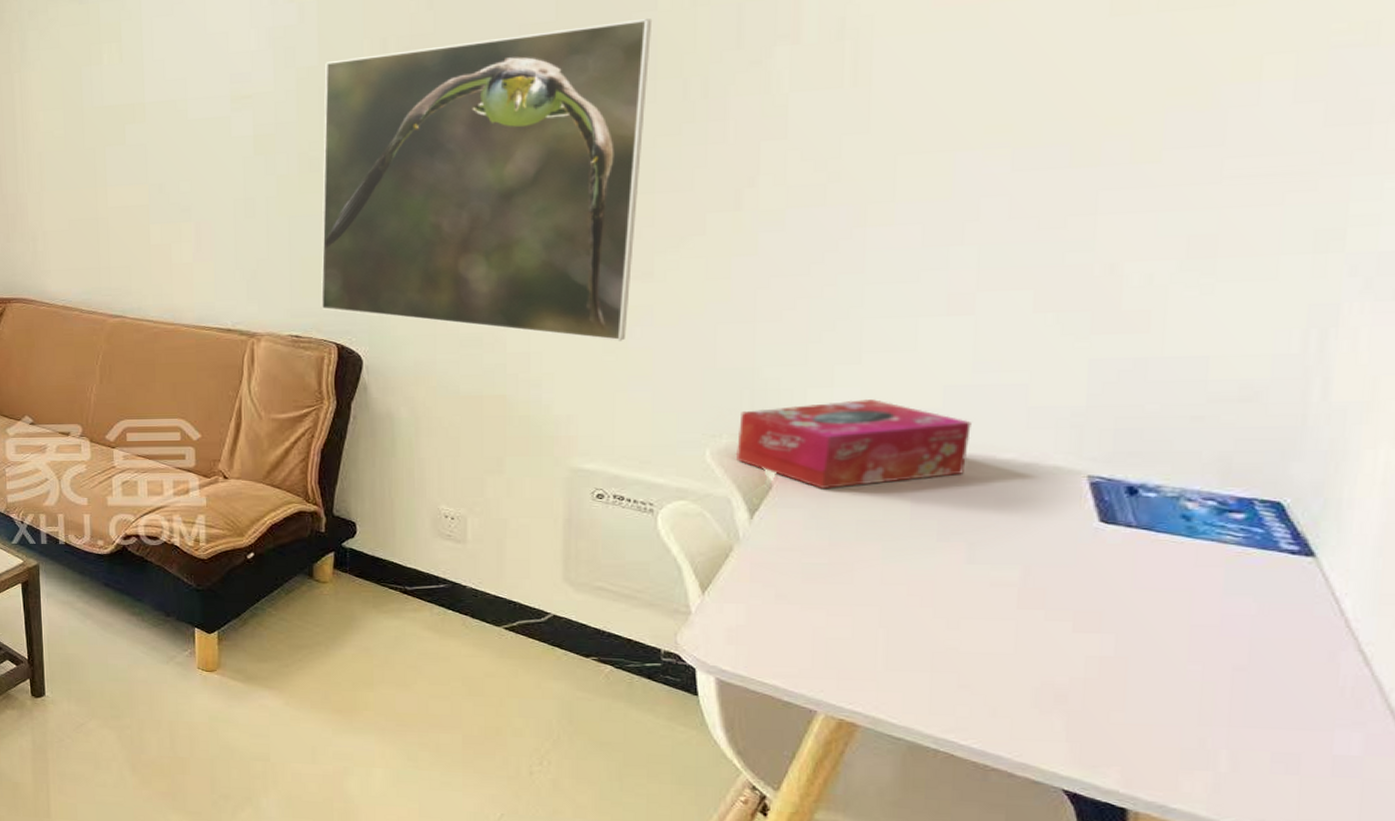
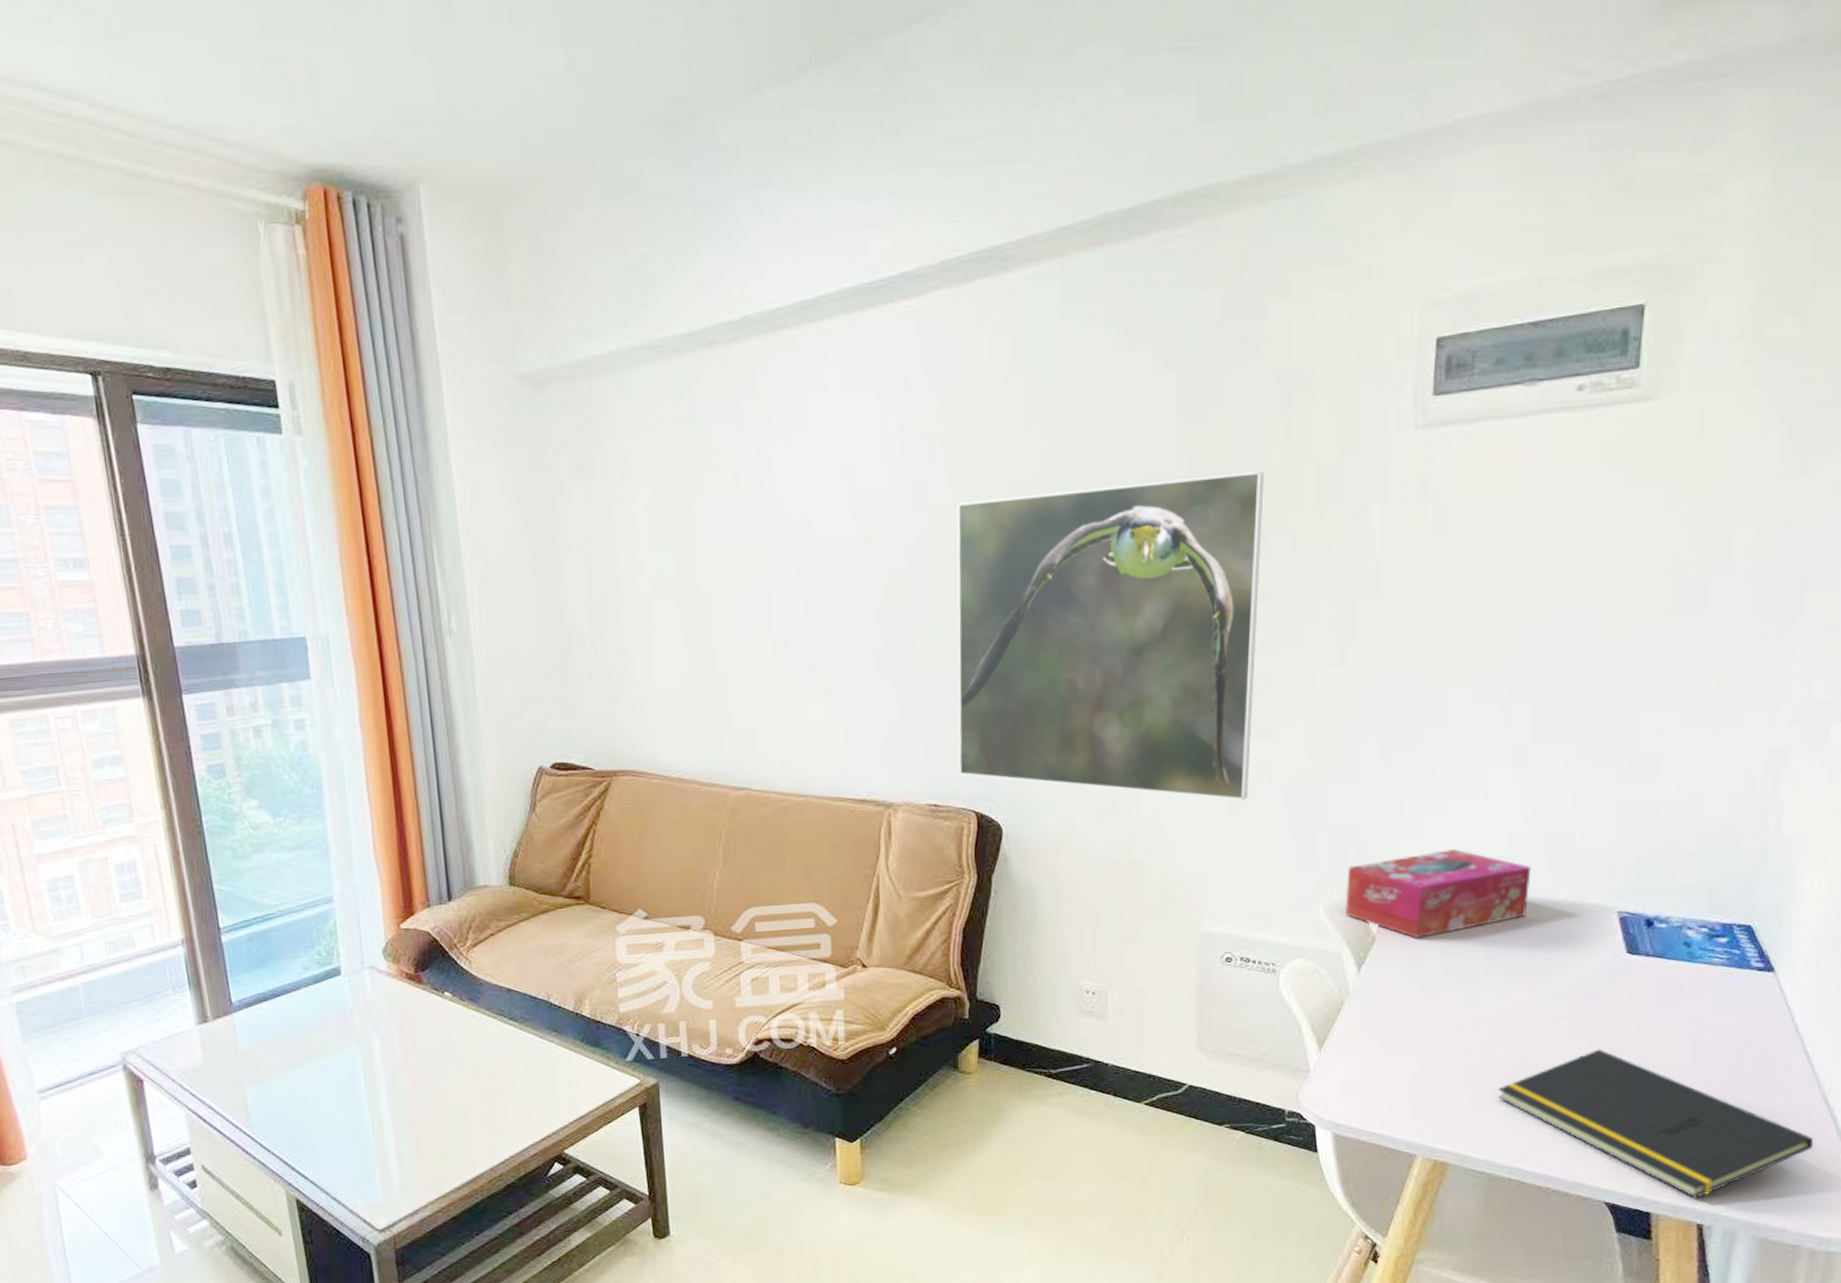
notepad: none [922,623,1372,801] -> present [1498,1049,1814,1198]

